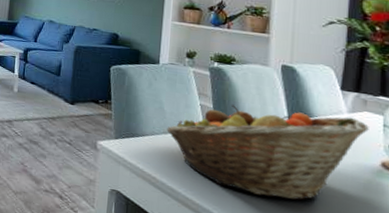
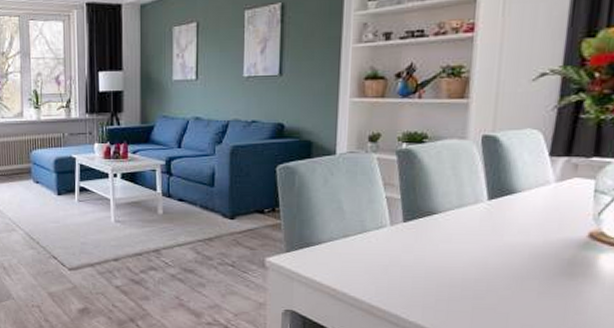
fruit basket: present [166,104,369,201] -> none [347,187,578,290]

